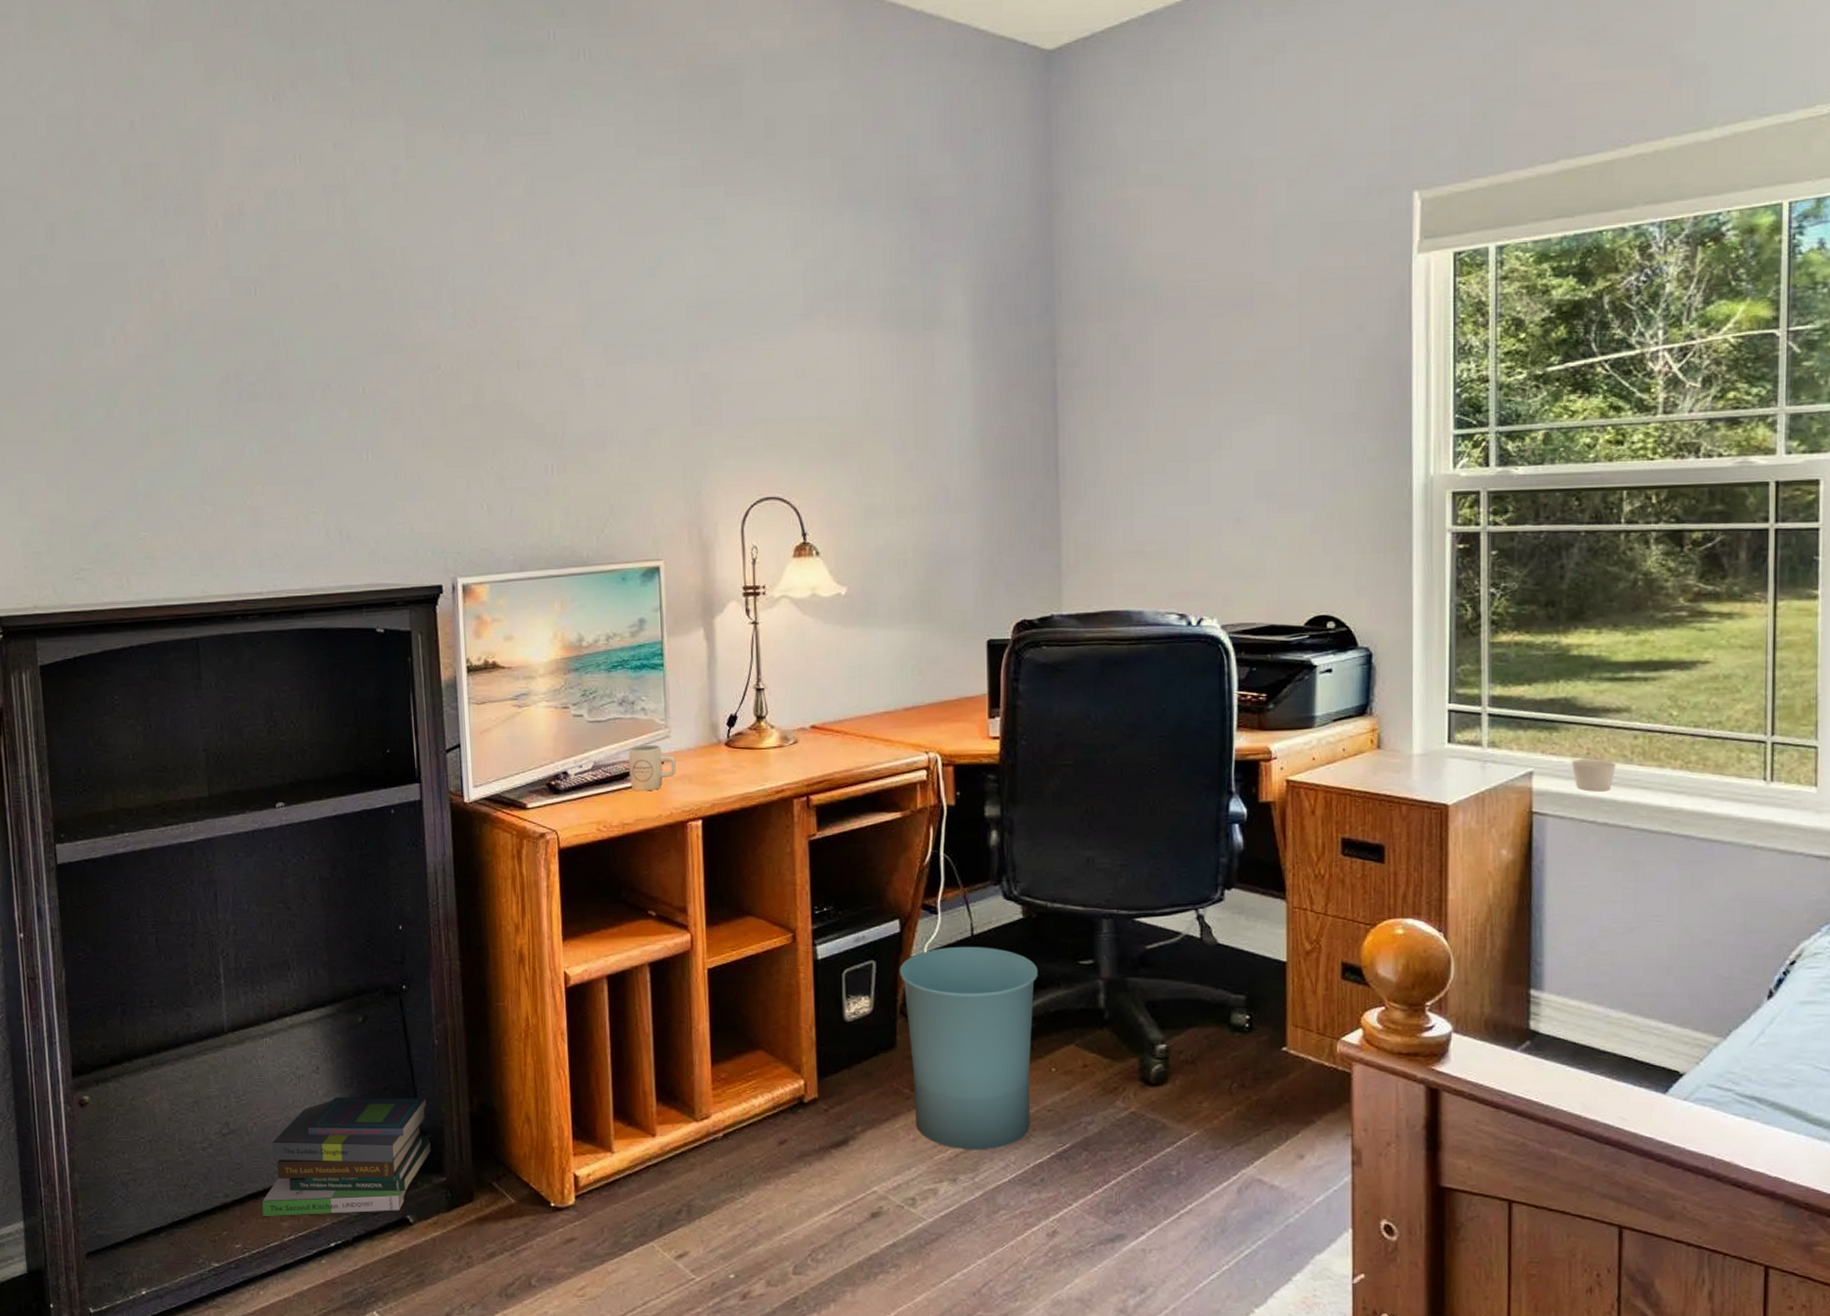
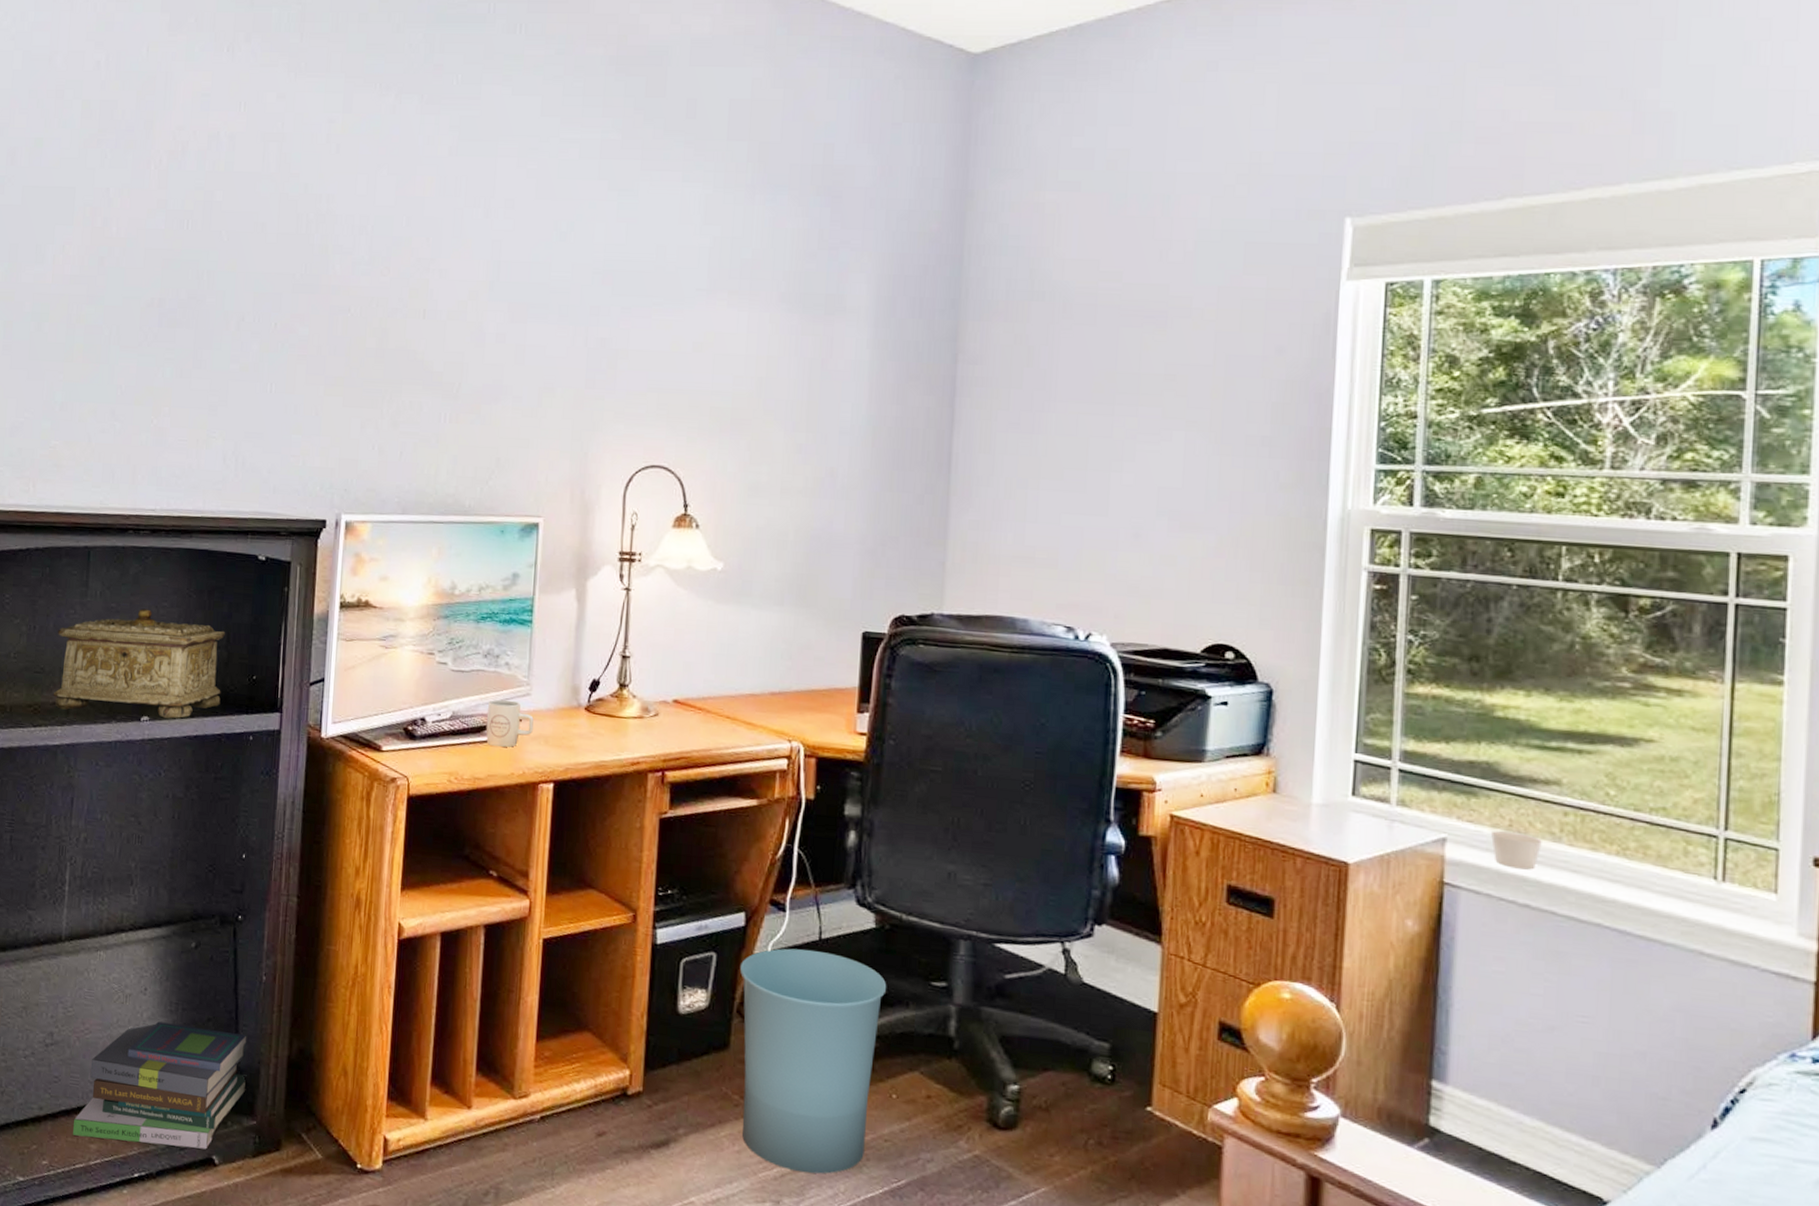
decorative box: none [176,695,356,805] -> present [53,608,225,719]

